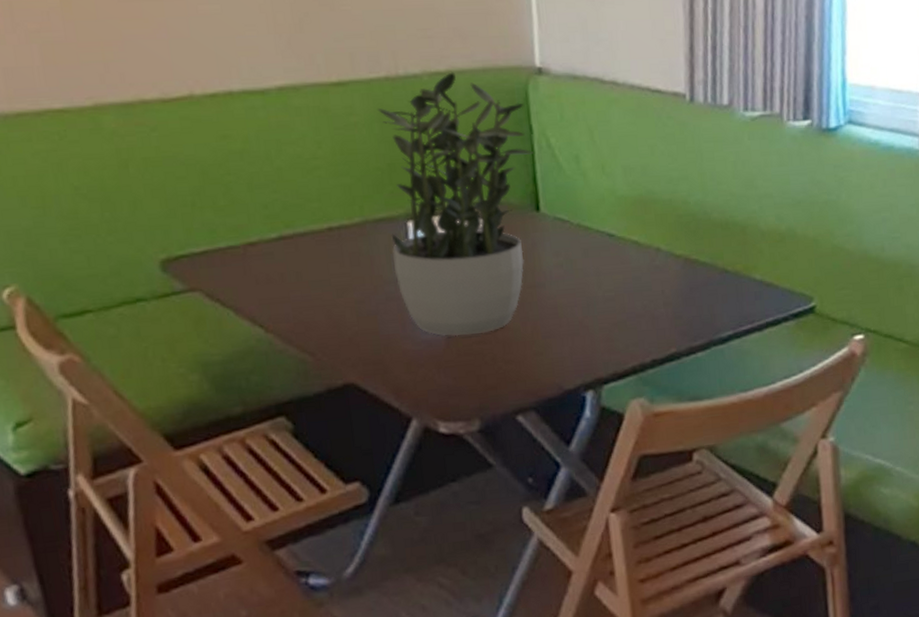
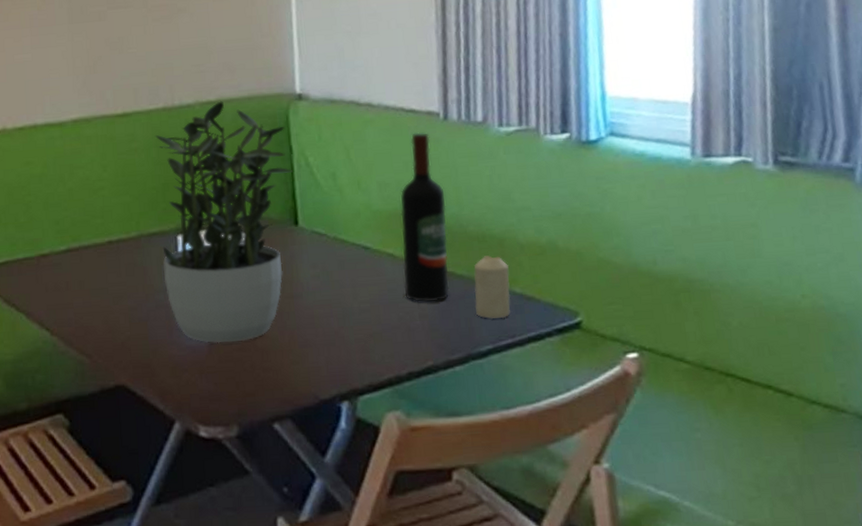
wine bottle: none [646,114,693,290] -> present [401,132,449,303]
candle: none [716,243,751,305] -> present [473,255,511,319]

